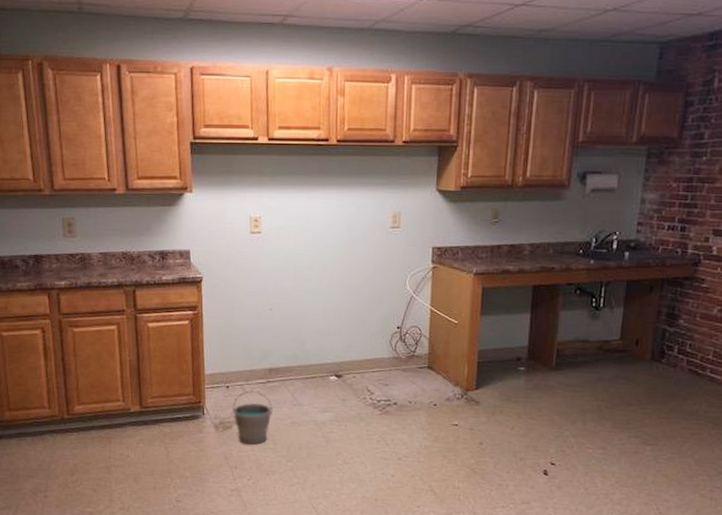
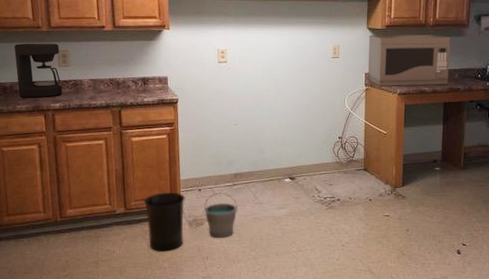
coffee maker: none [12,209,68,275] -> present [14,43,62,99]
waste bin: none [162,388,211,458] -> present [144,192,185,251]
microwave: none [435,197,545,265] -> present [367,34,451,87]

